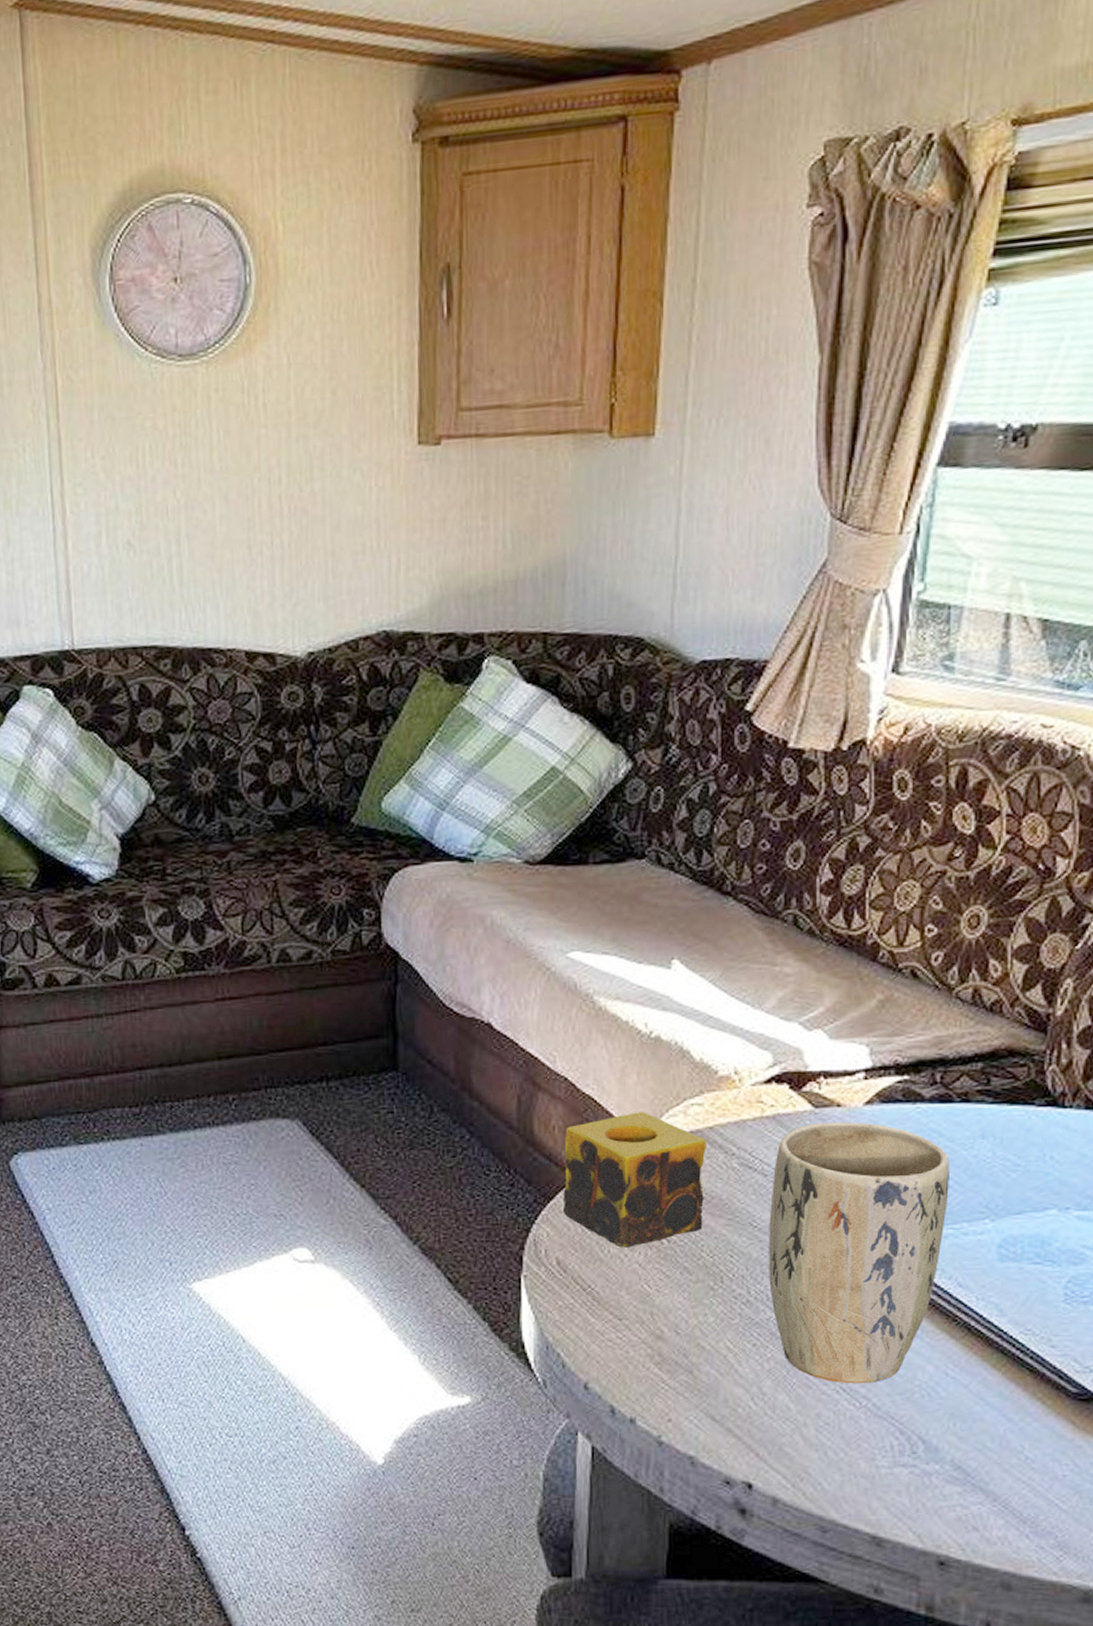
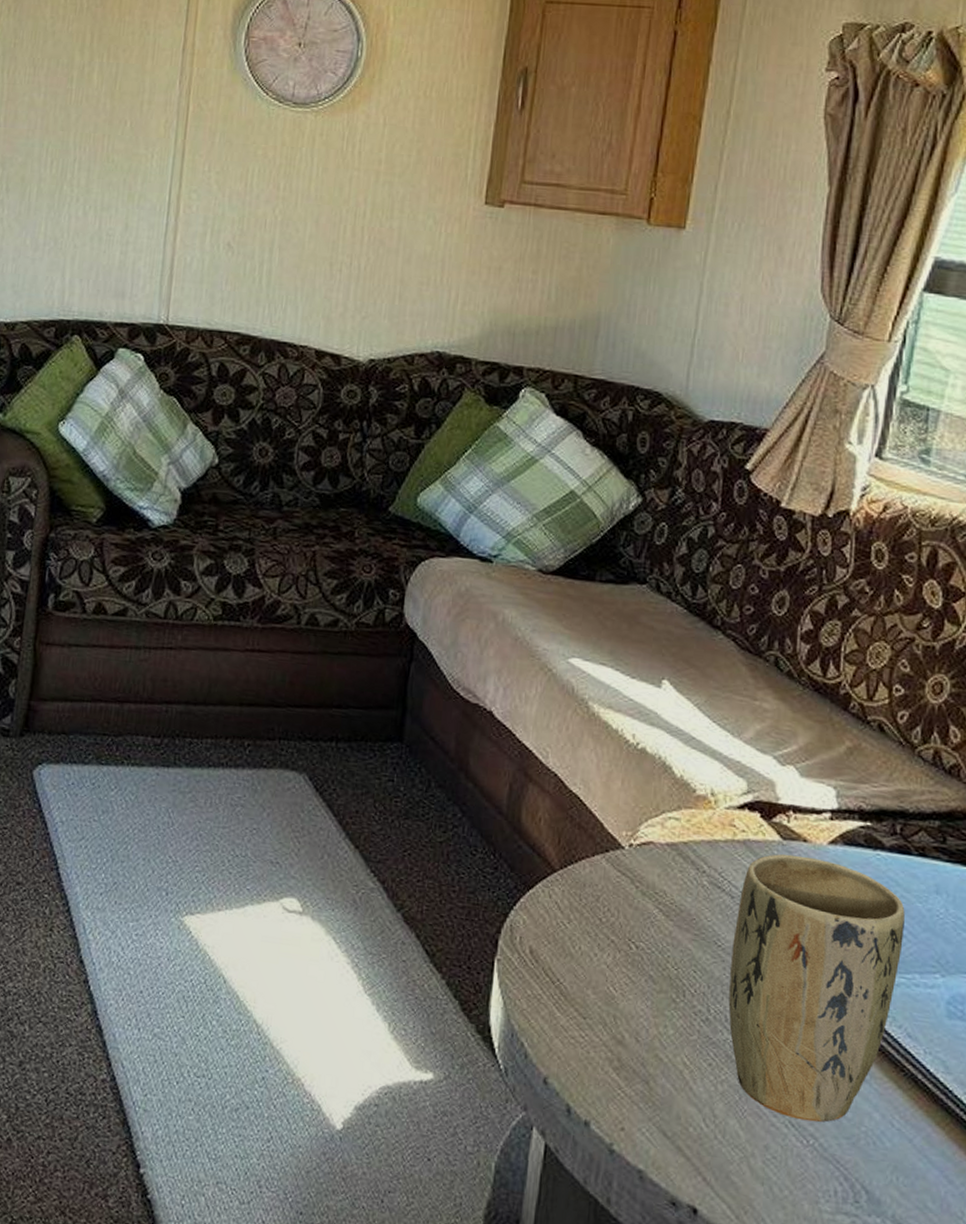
candle: present [562,1112,706,1248] -> none [540,816,680,948]

